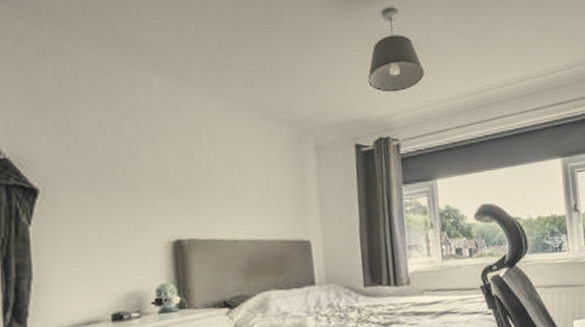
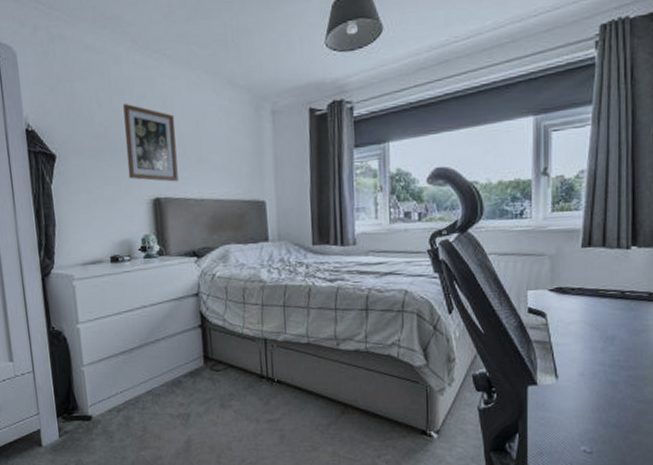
wall art: none [136,130,206,221] -> present [123,103,179,182]

